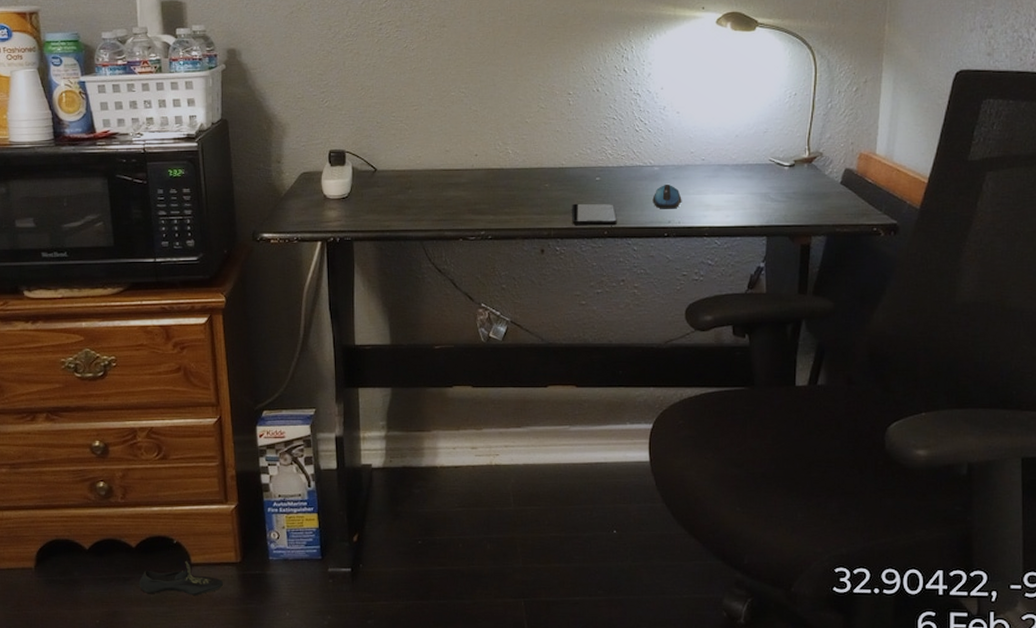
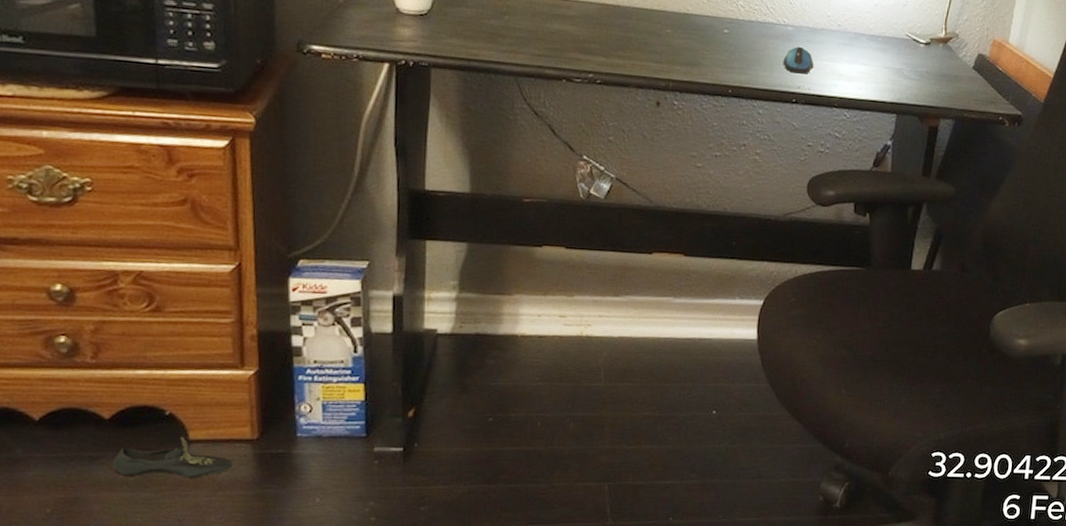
phone: present [572,203,617,226] -> none [694,55,744,85]

